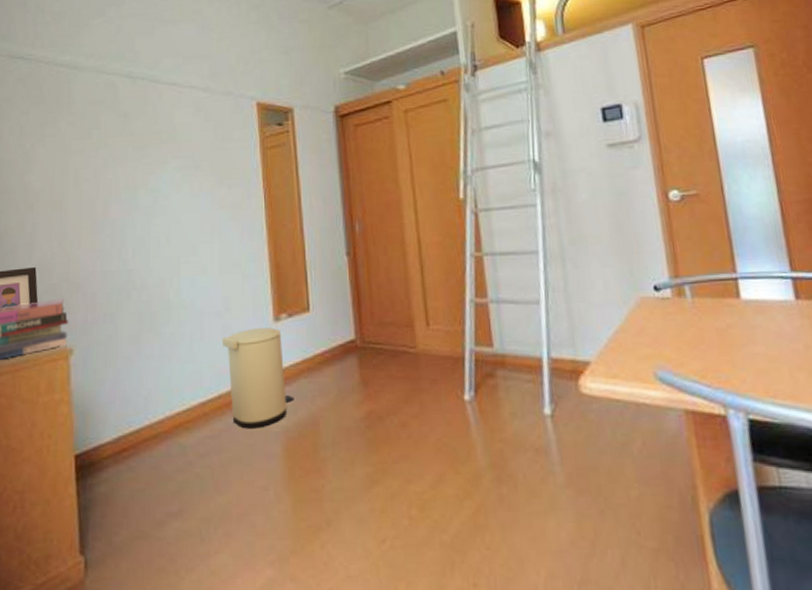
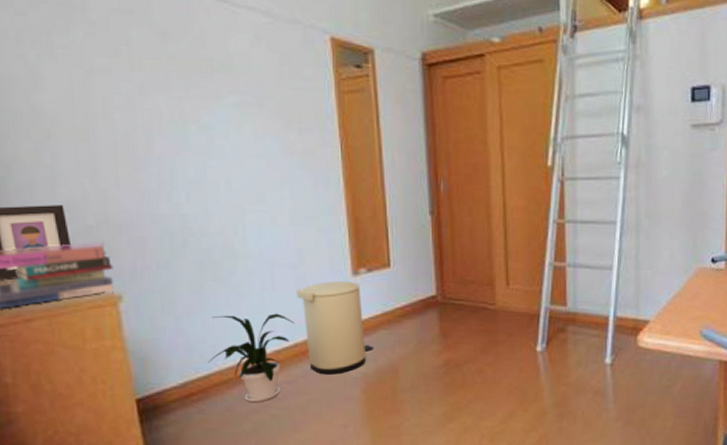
house plant: none [140,363,220,460] -> present [208,313,295,403]

